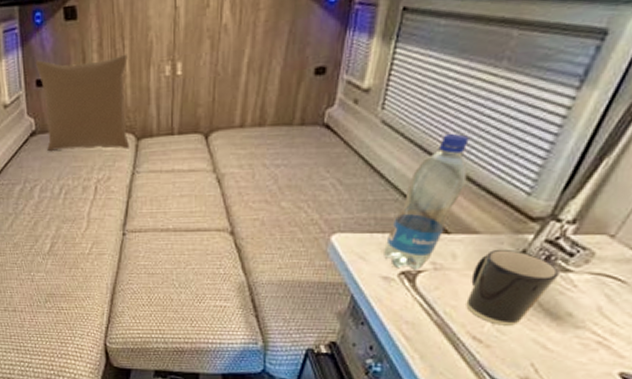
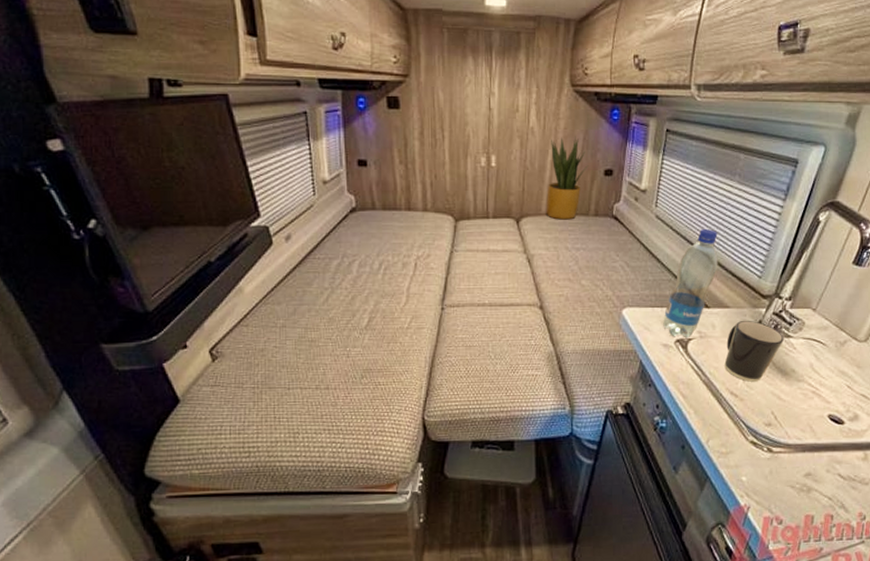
pillow: present [35,54,129,151] -> none [357,142,448,229]
planter: none [241,29,295,132] -> present [547,136,589,220]

